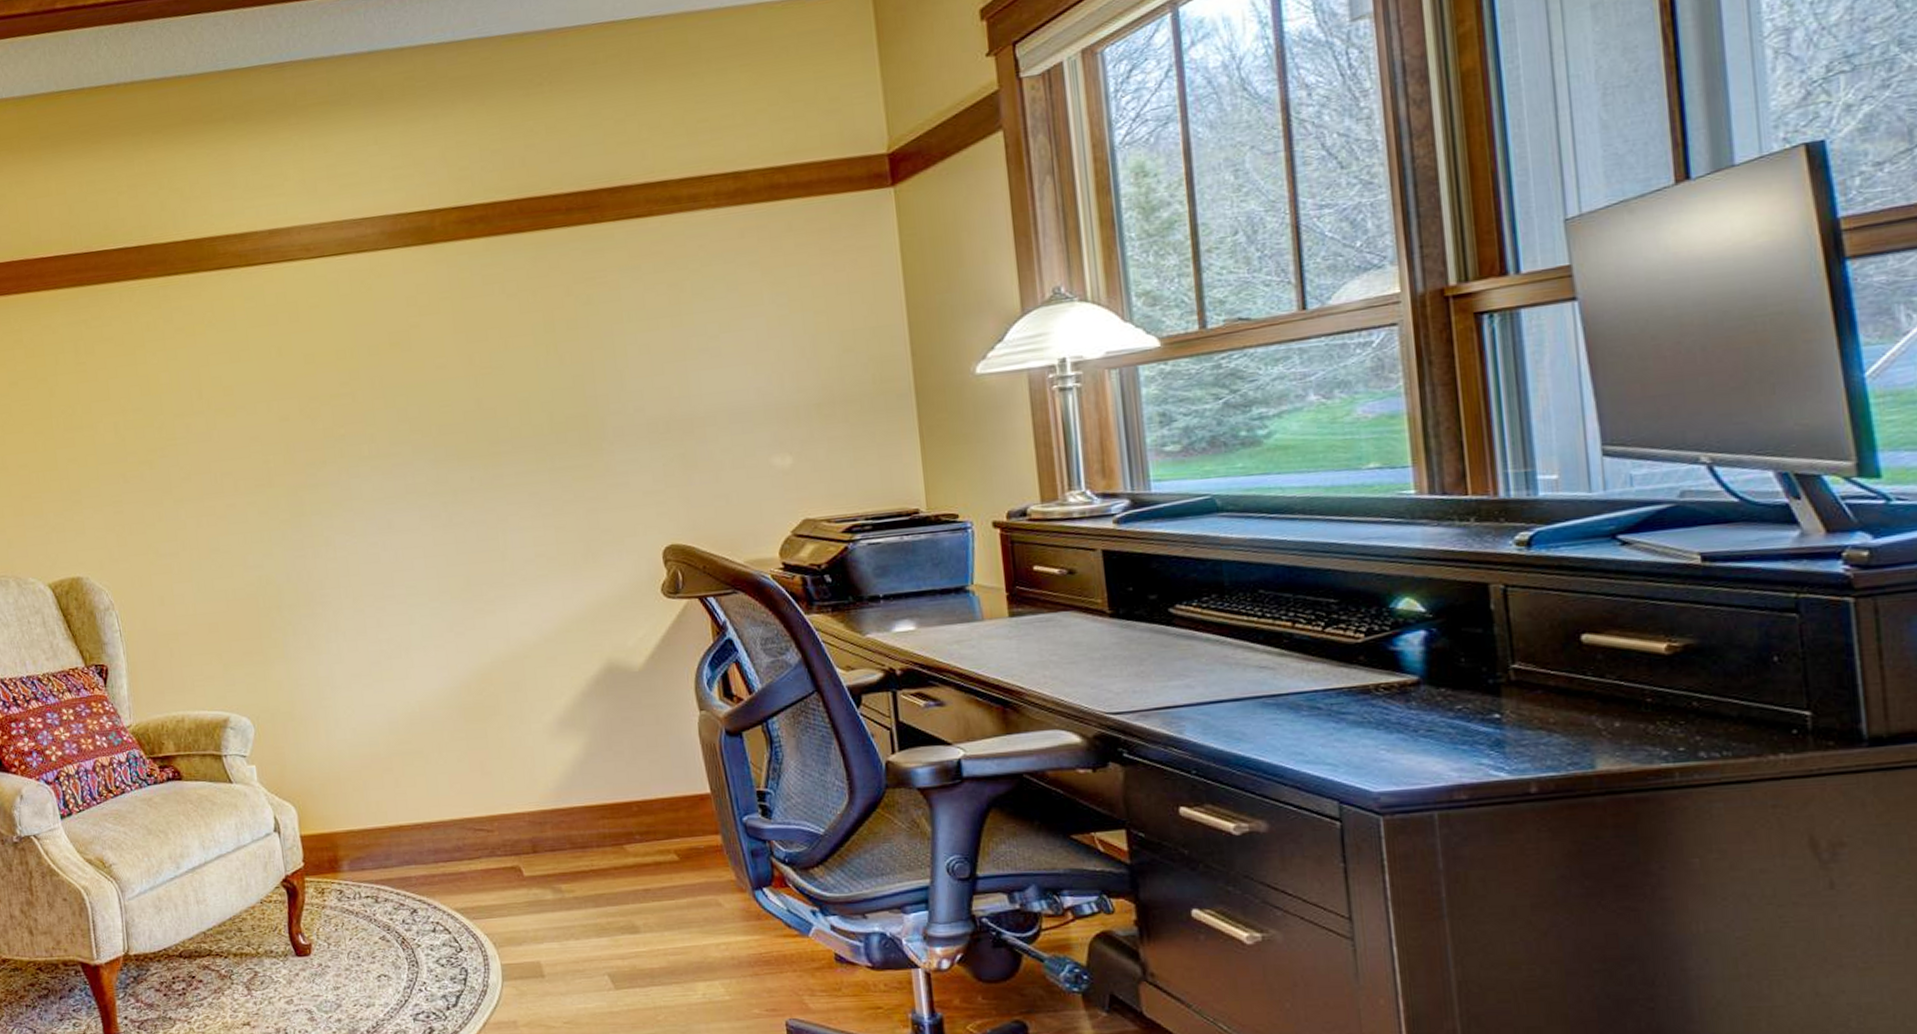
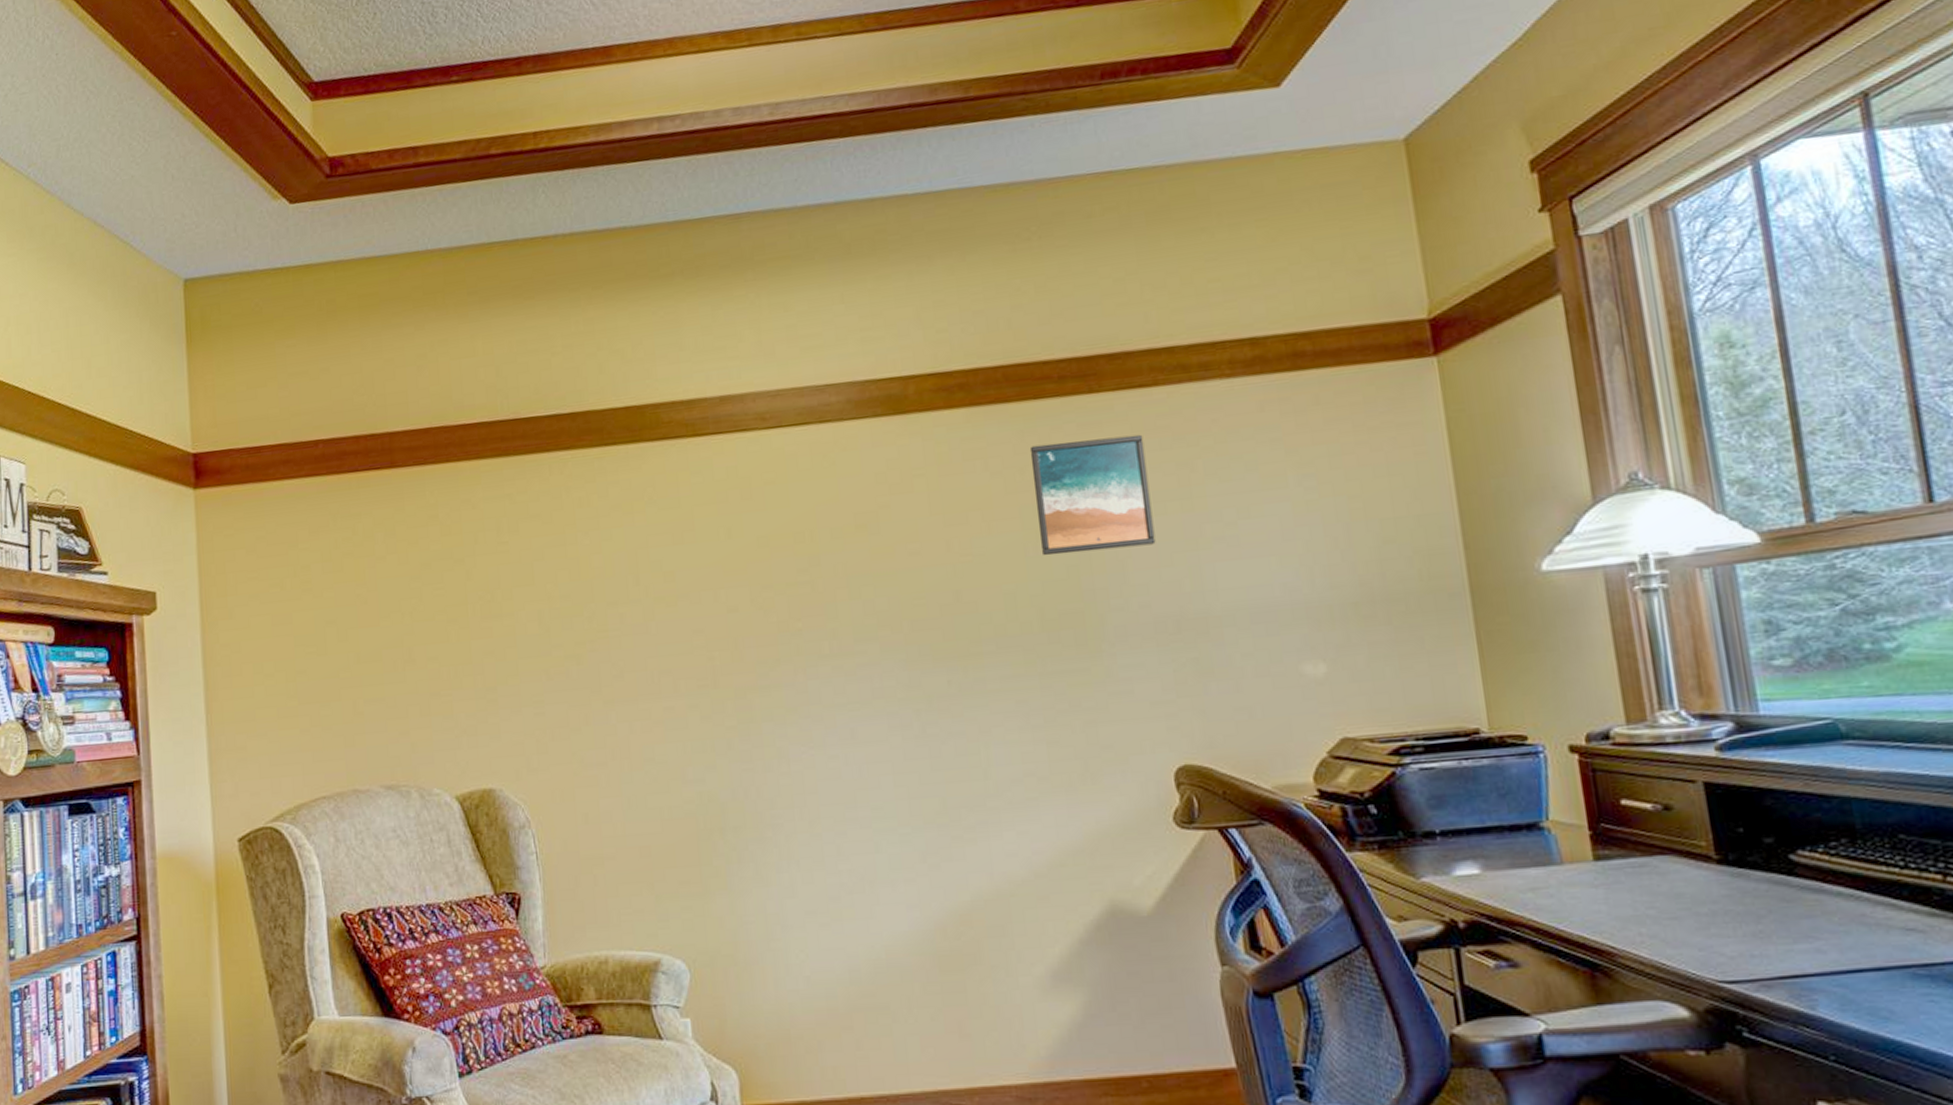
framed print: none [541,259,649,368] -> present [1029,434,1156,556]

